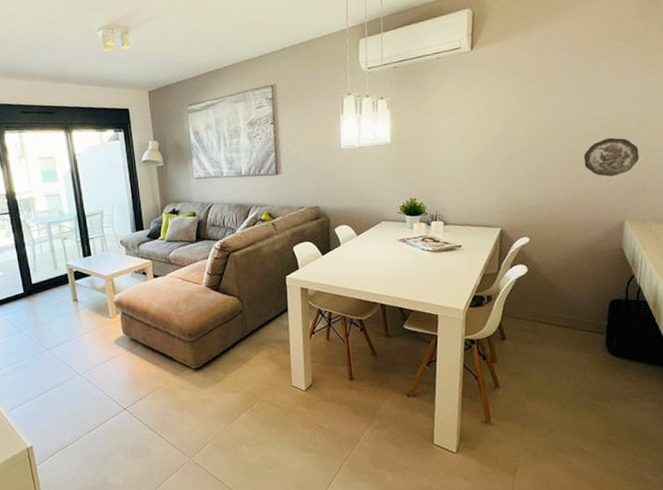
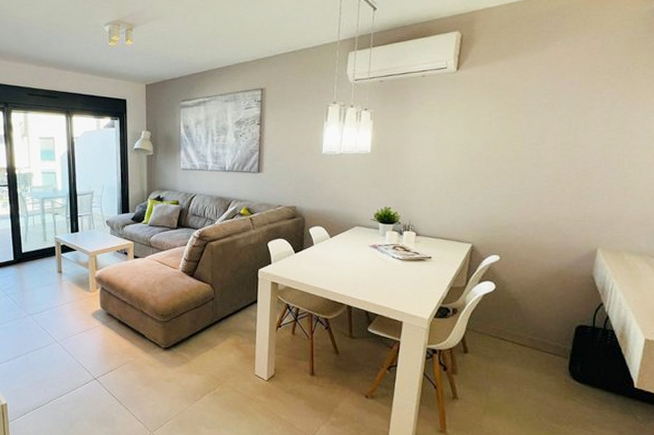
decorative plate: present [583,137,639,177] -> none [560,166,617,204]

